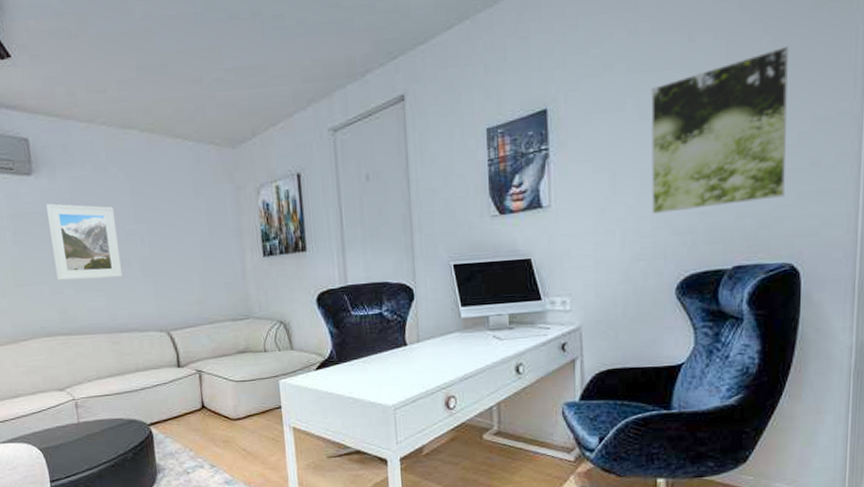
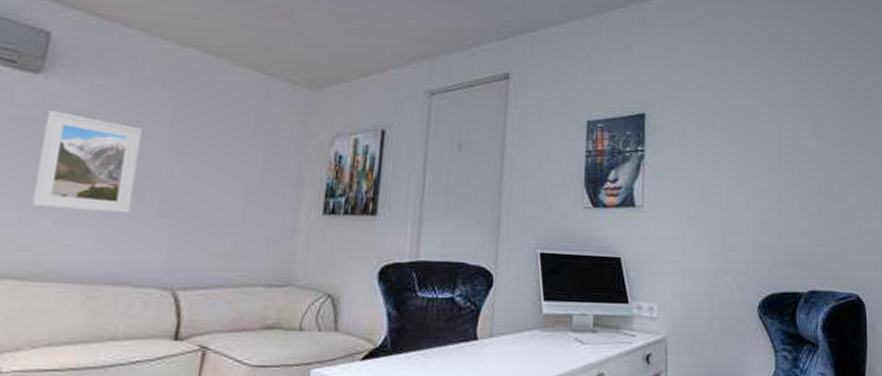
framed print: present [651,45,788,214] -> none [736,100,850,231]

